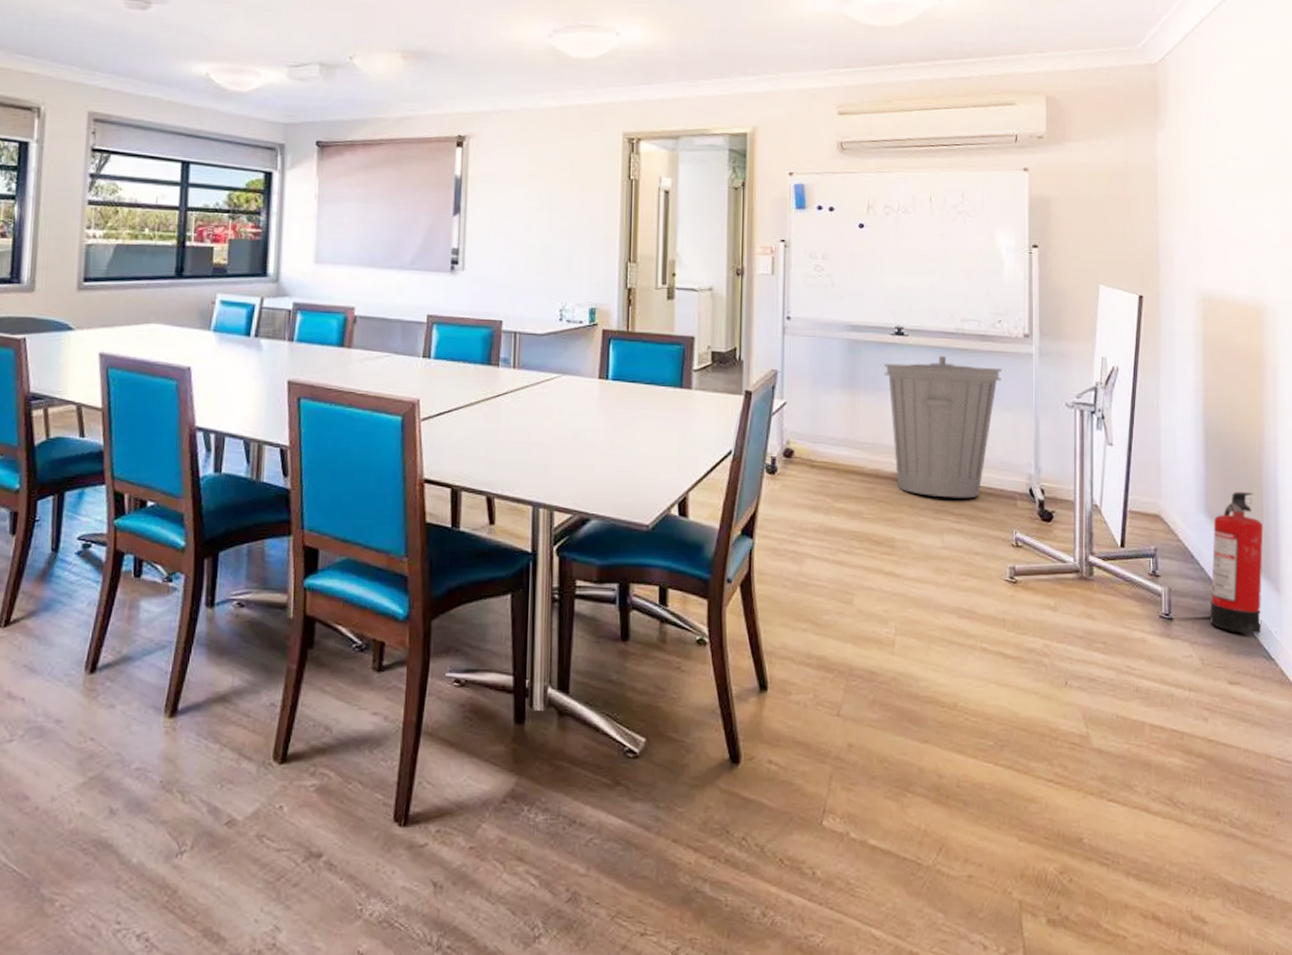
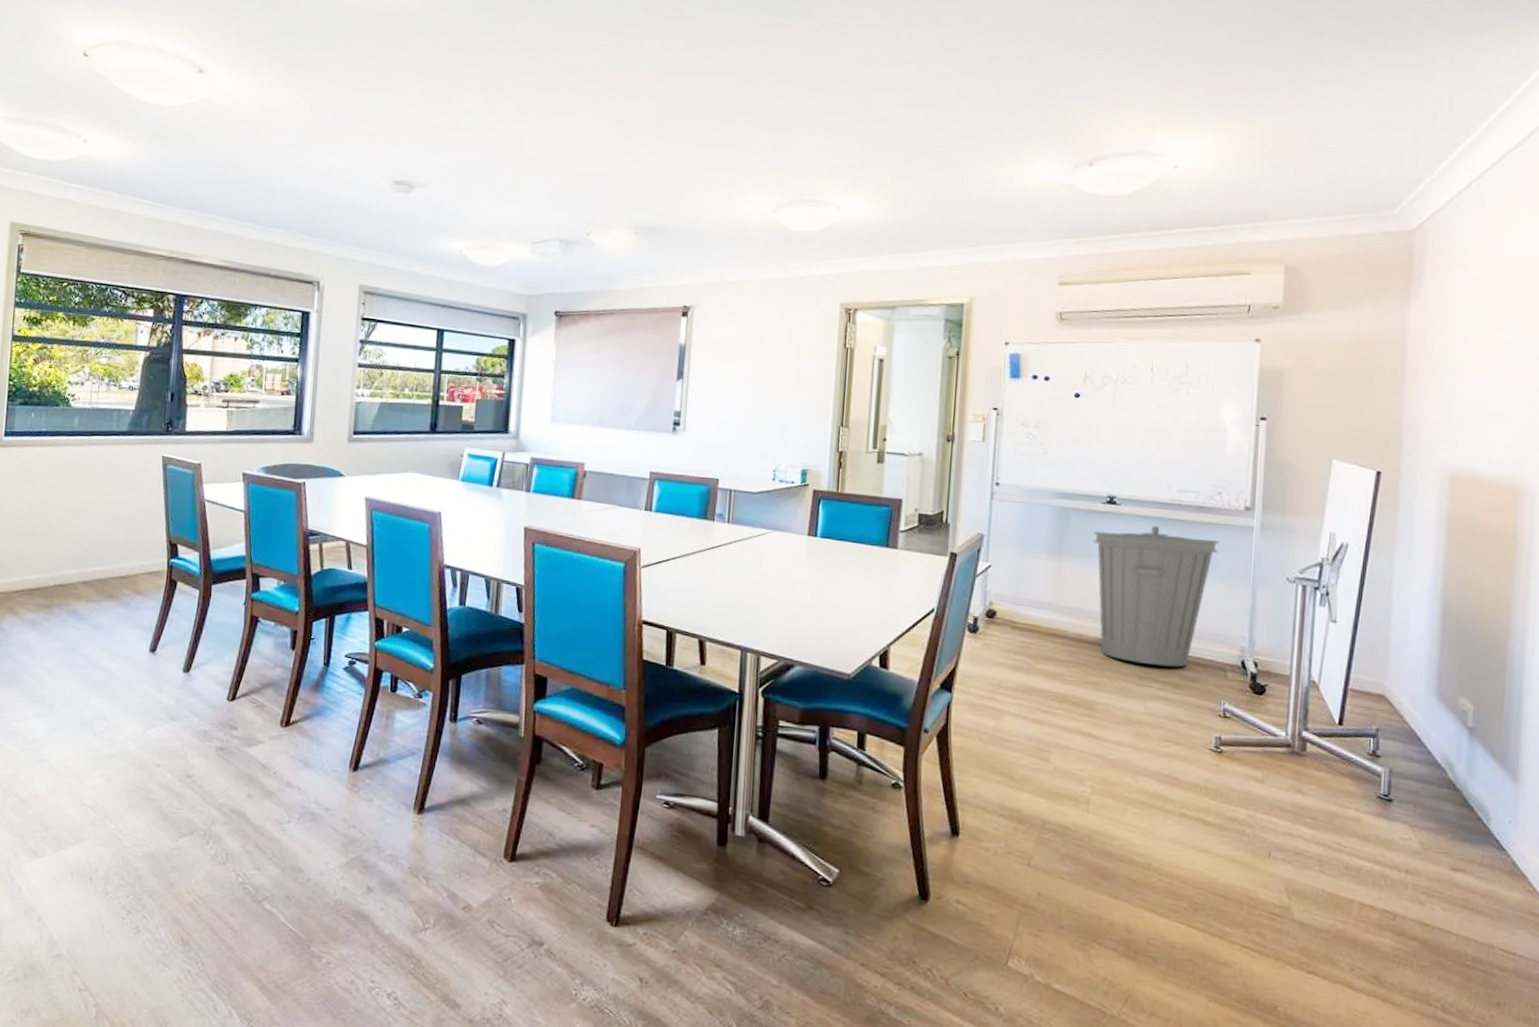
fire extinguisher: present [1210,491,1264,635] -> none [1434,676,1504,823]

